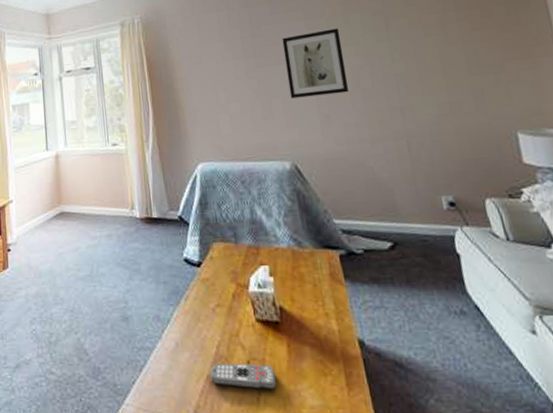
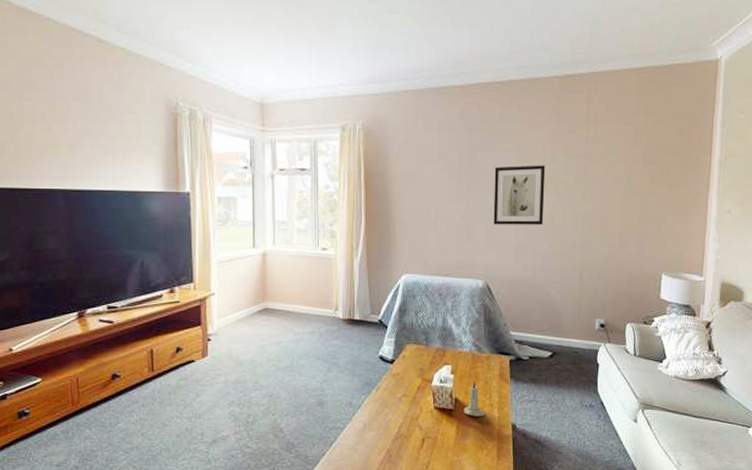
remote control: present [210,363,277,391] -> none [390,440,444,461]
candle: none [292,284,321,331] -> present [464,381,486,416]

